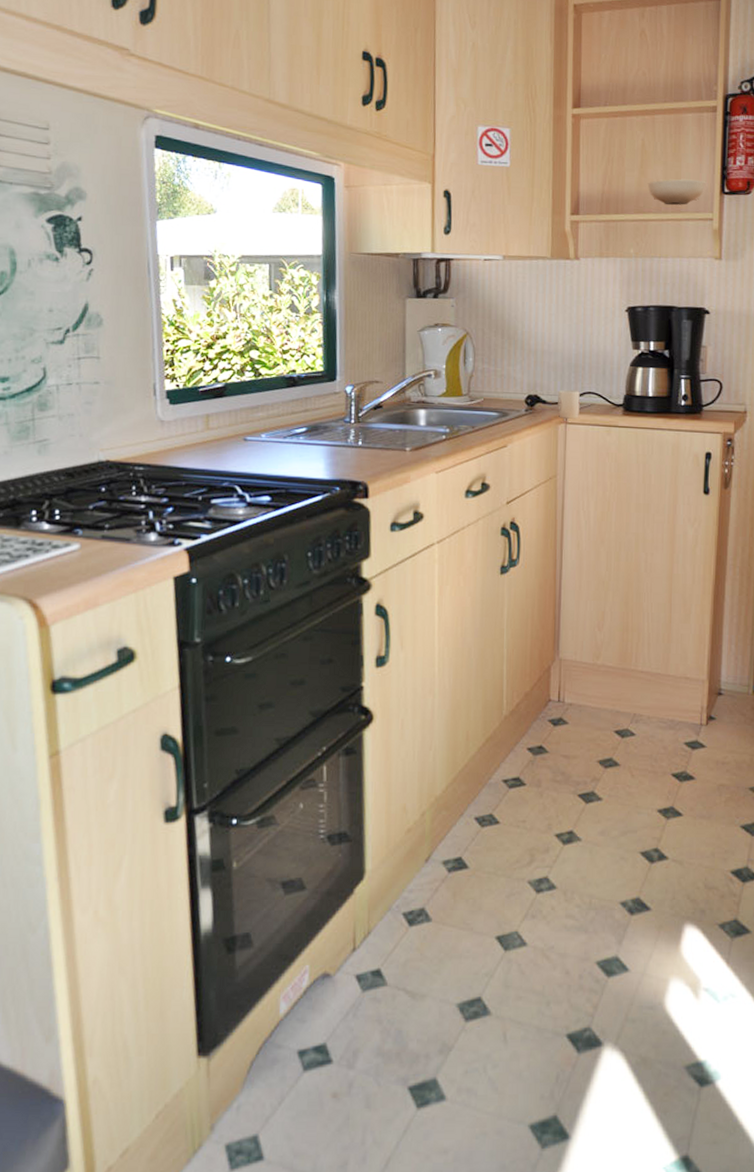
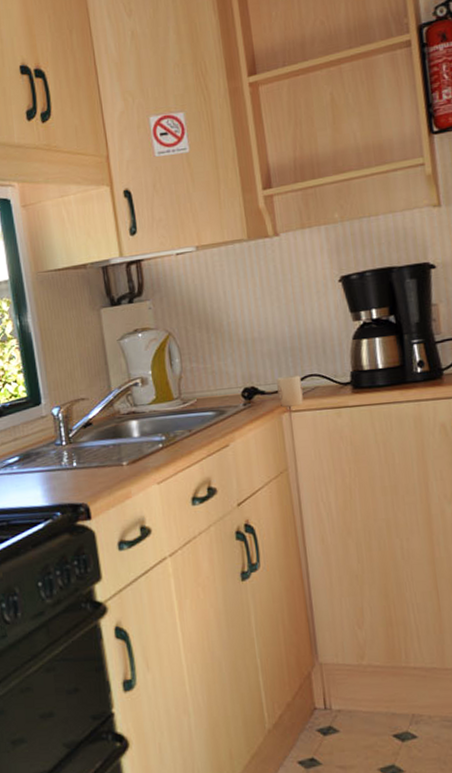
bowl: present [647,179,706,206] -> none [343,124,411,159]

